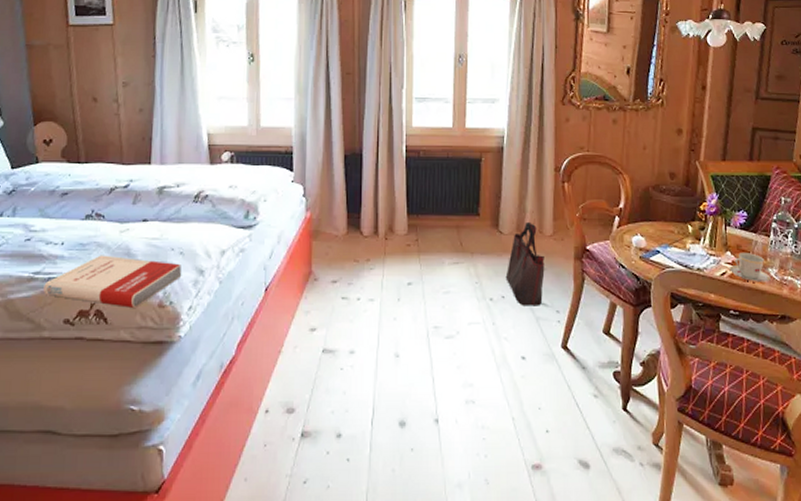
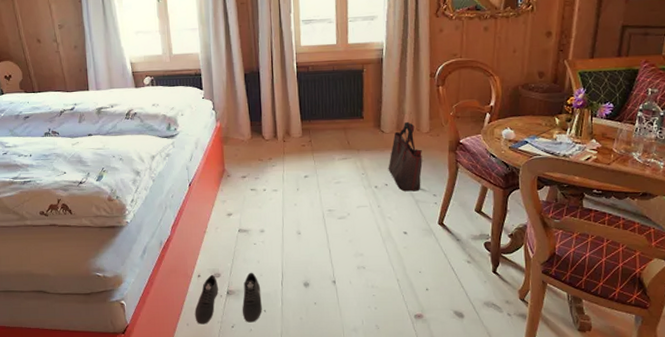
book: present [43,255,182,309] -> none [22,163,123,203]
shoe: none [256,406,345,479] -> present [194,272,262,325]
teacup: present [729,253,771,284] -> none [594,140,634,166]

